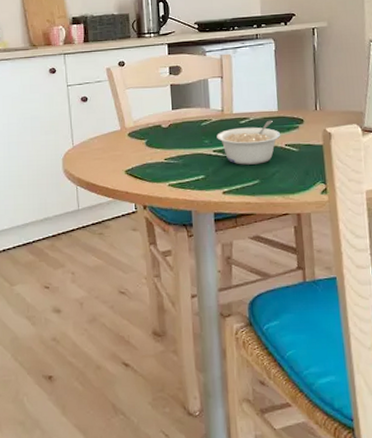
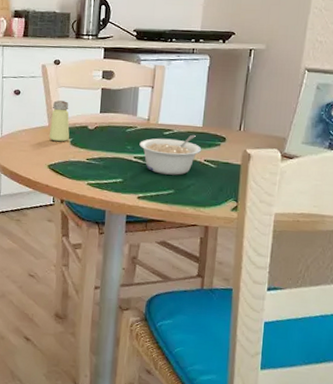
saltshaker: none [122,102,144,145] -> present [48,100,70,142]

